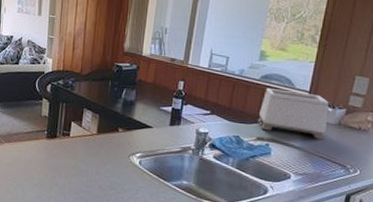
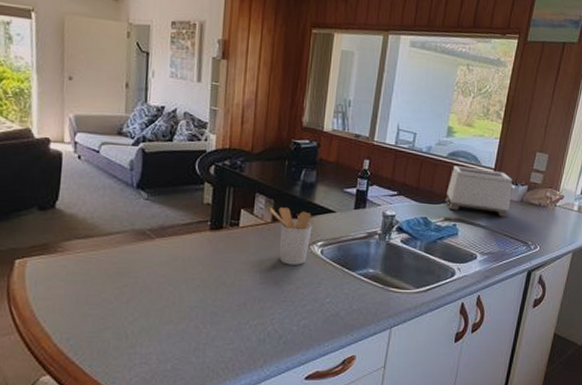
utensil holder: none [95,121,132,173] -> present [270,207,313,265]

